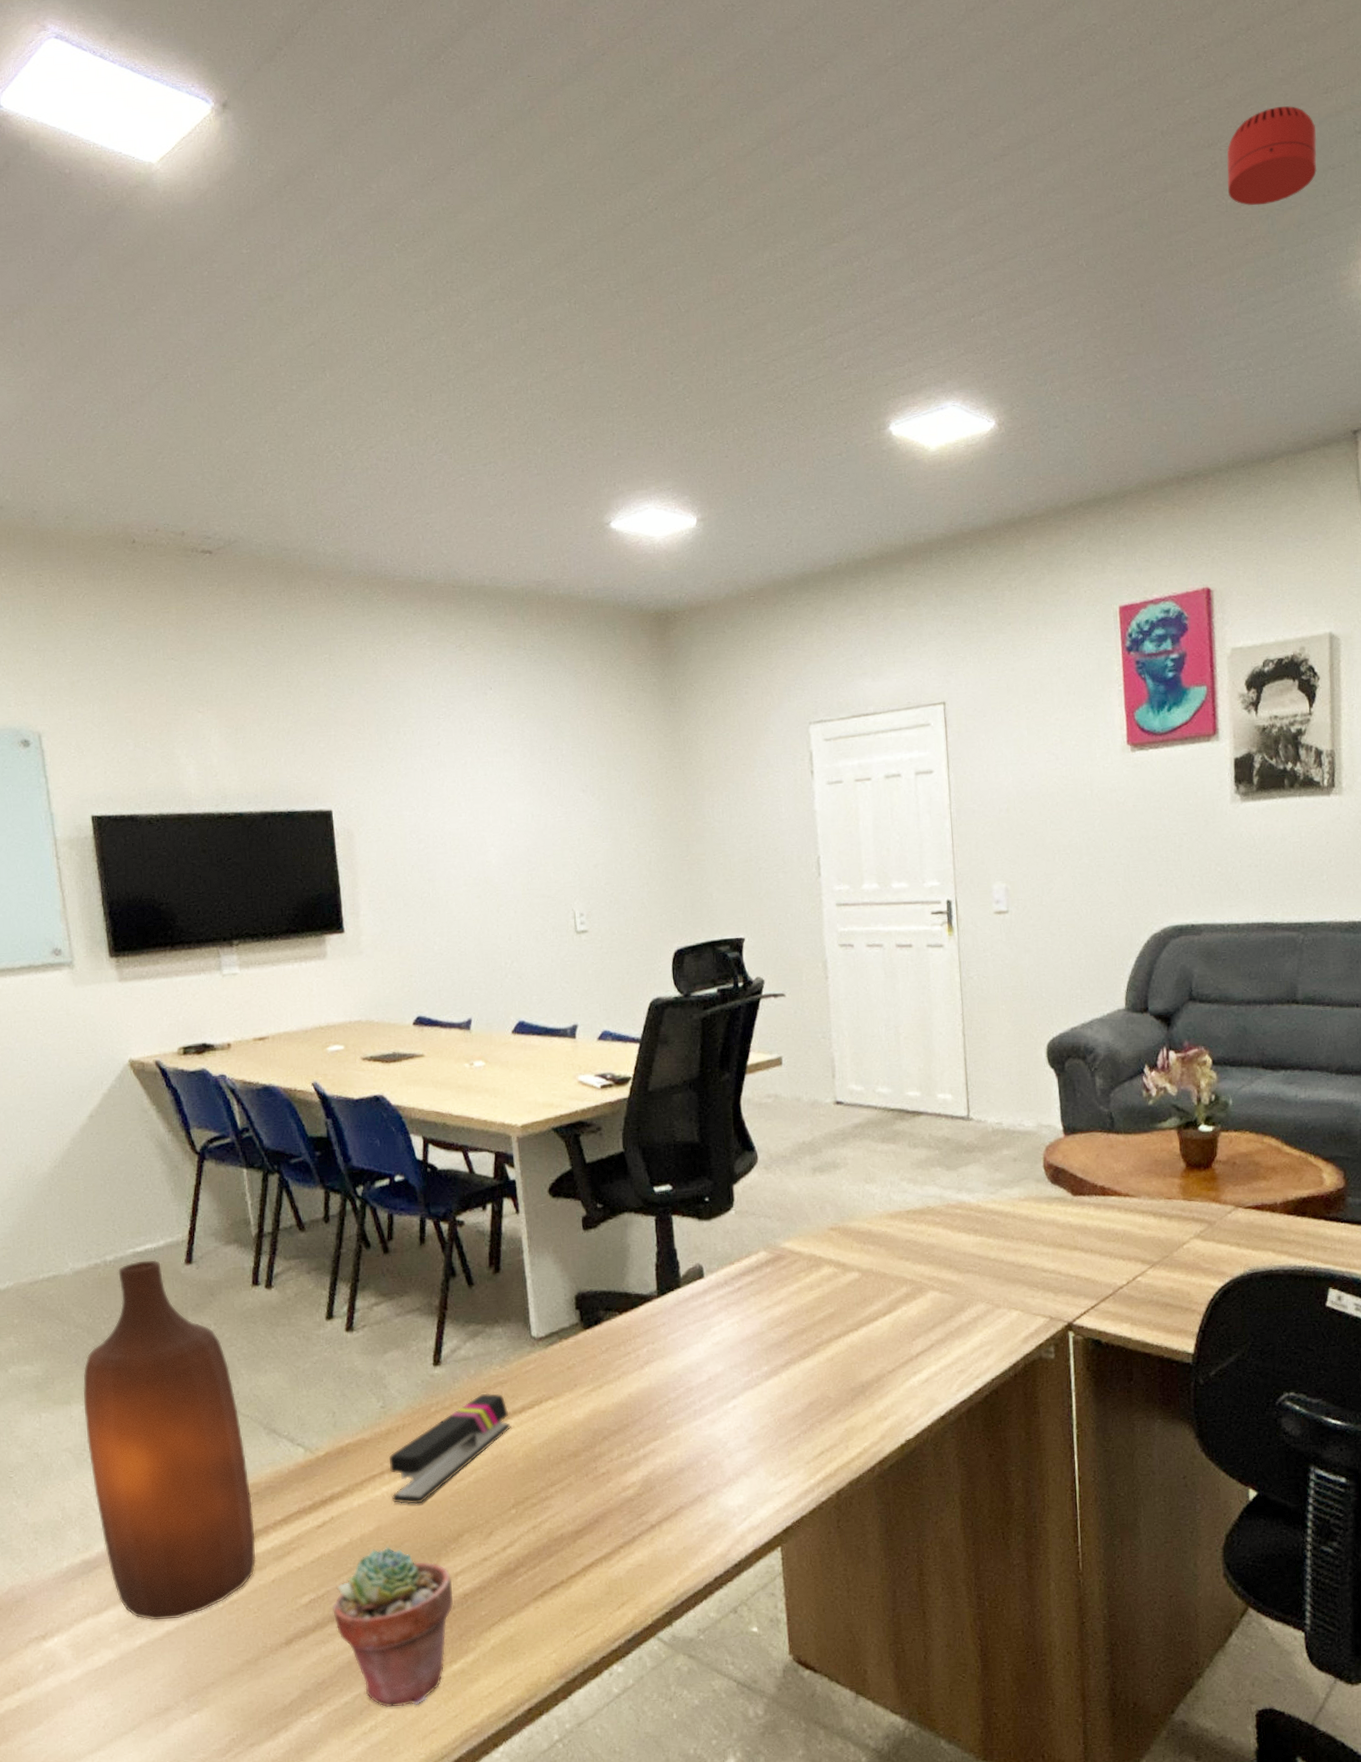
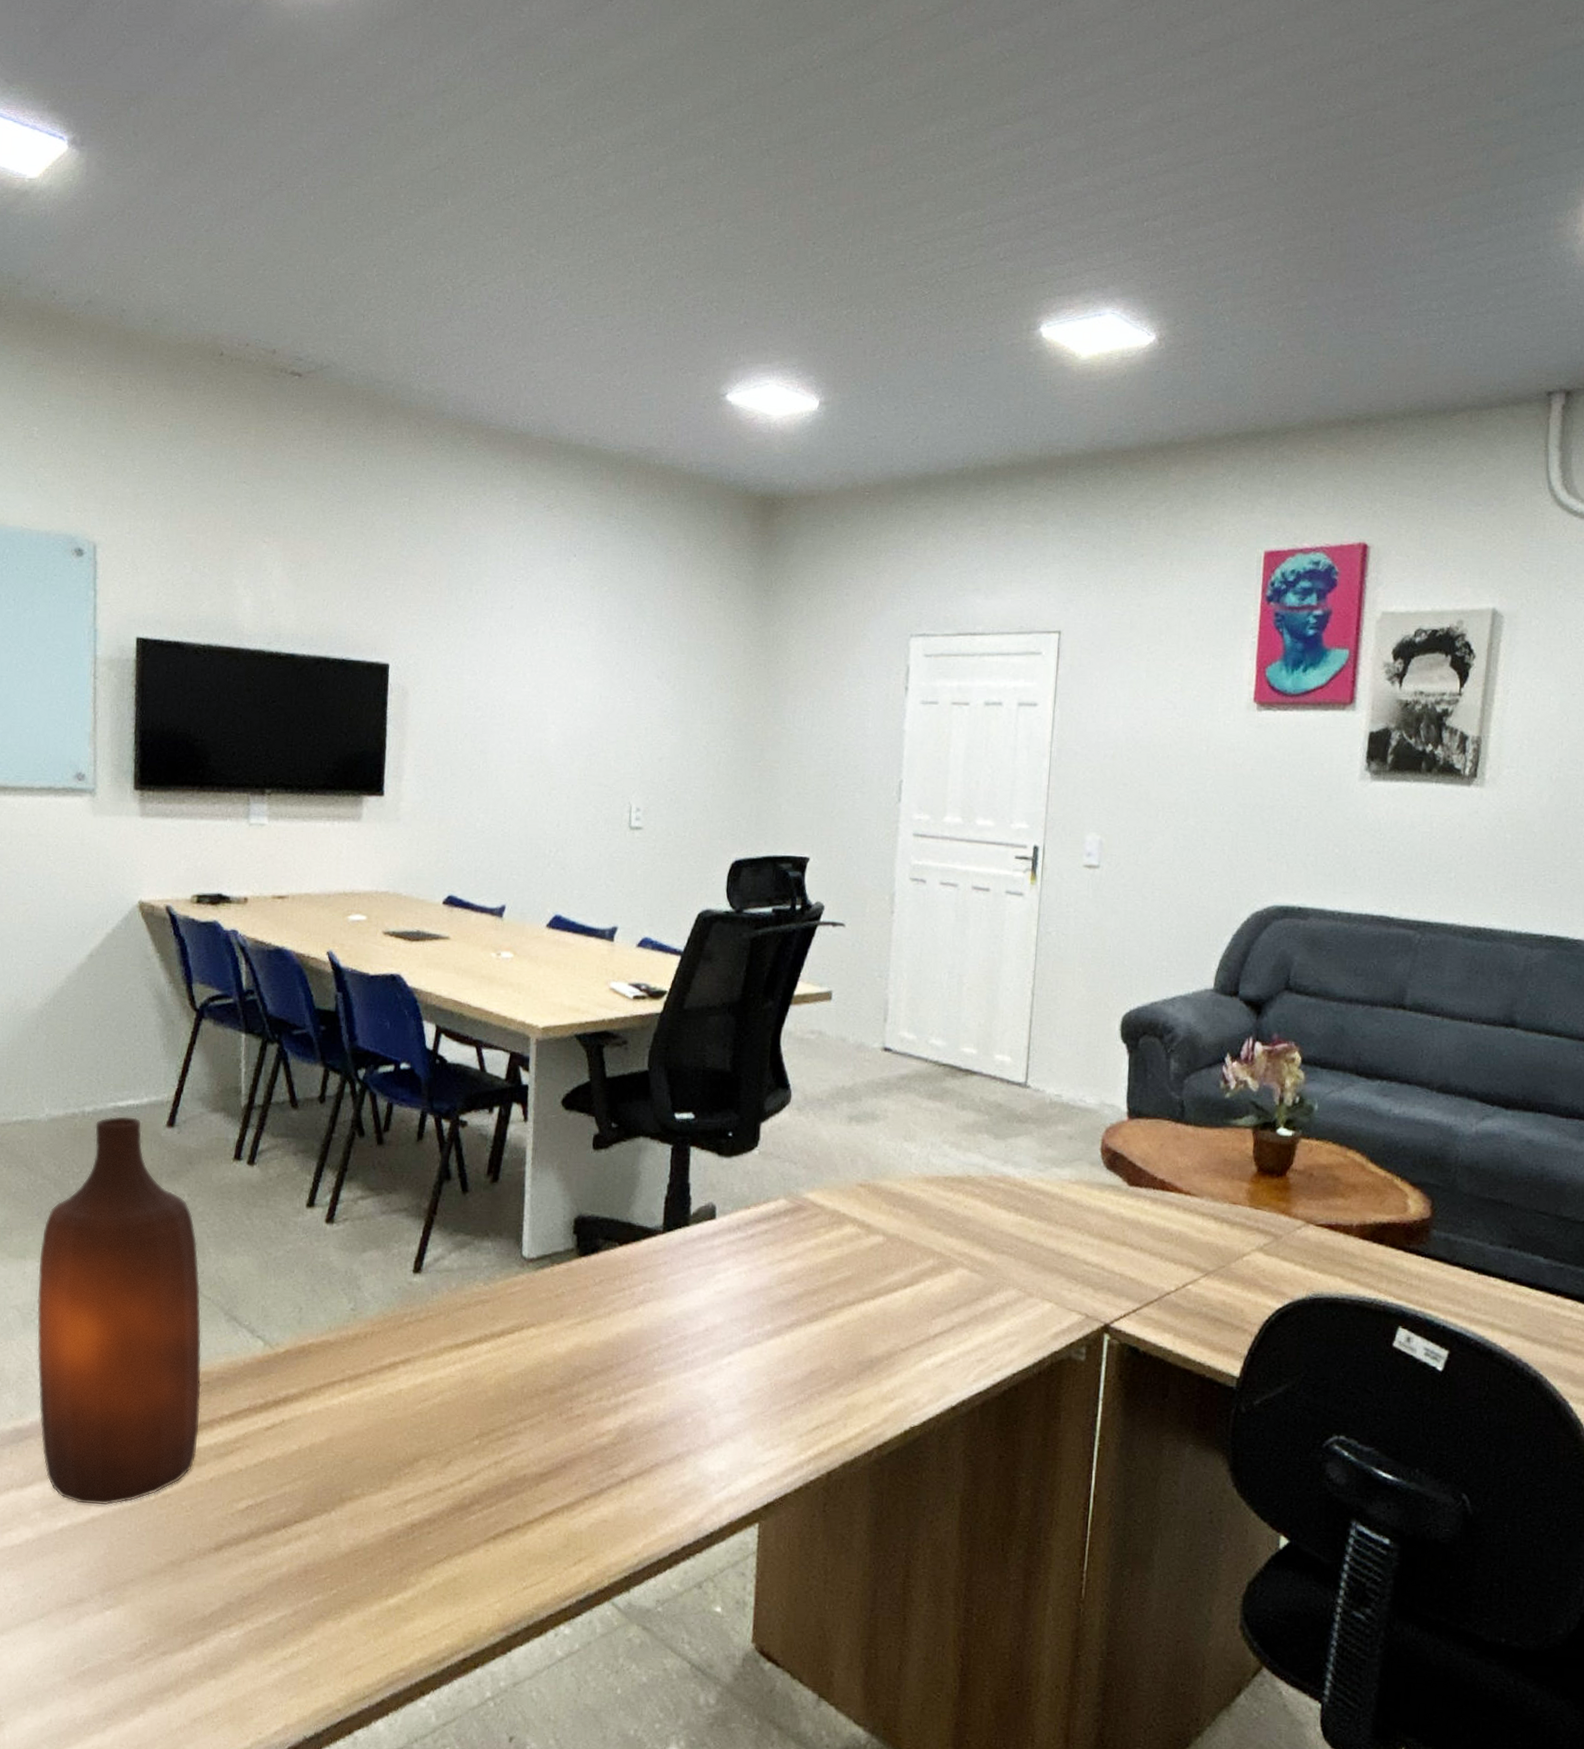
potted succulent: present [332,1546,453,1708] -> none [269,1460,401,1638]
stapler: present [389,1393,511,1505] -> none [348,1310,487,1419]
smoke detector: present [1226,106,1317,206] -> none [1442,32,1550,137]

